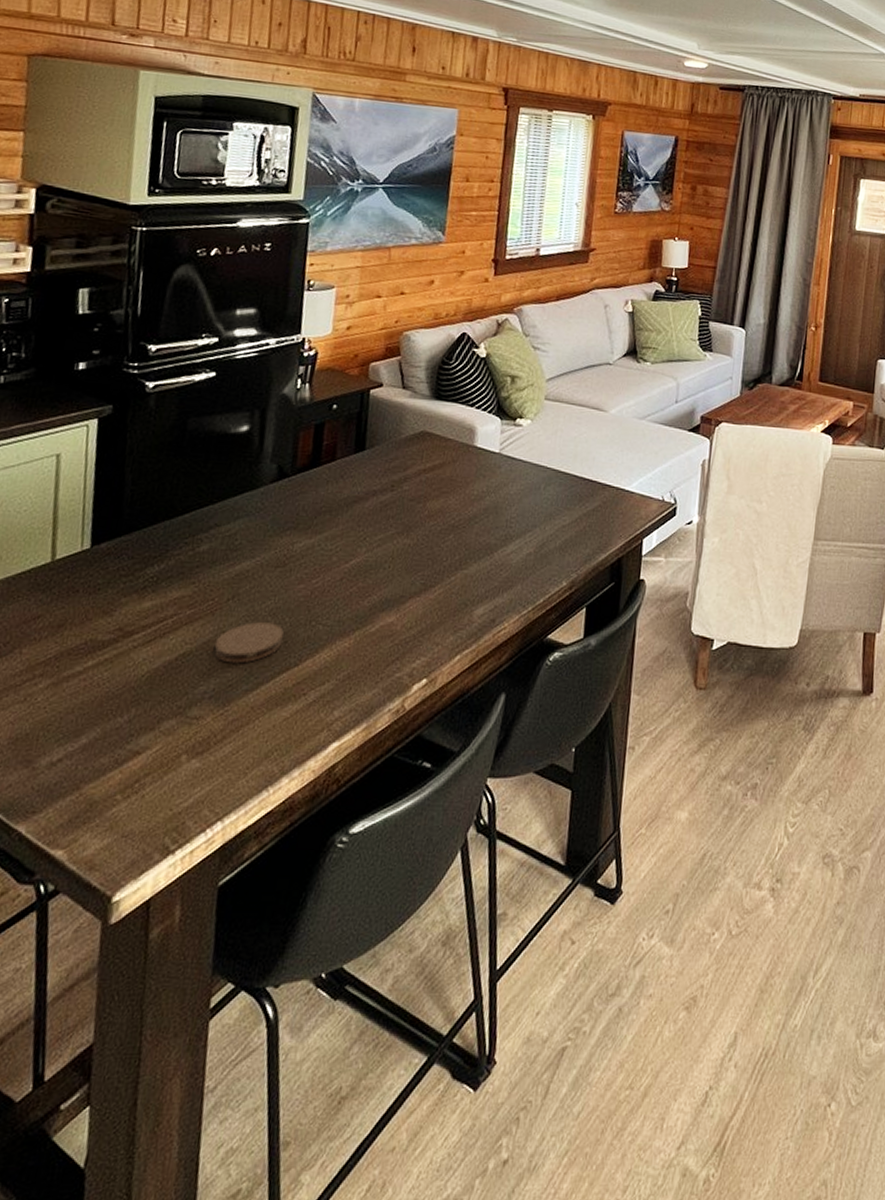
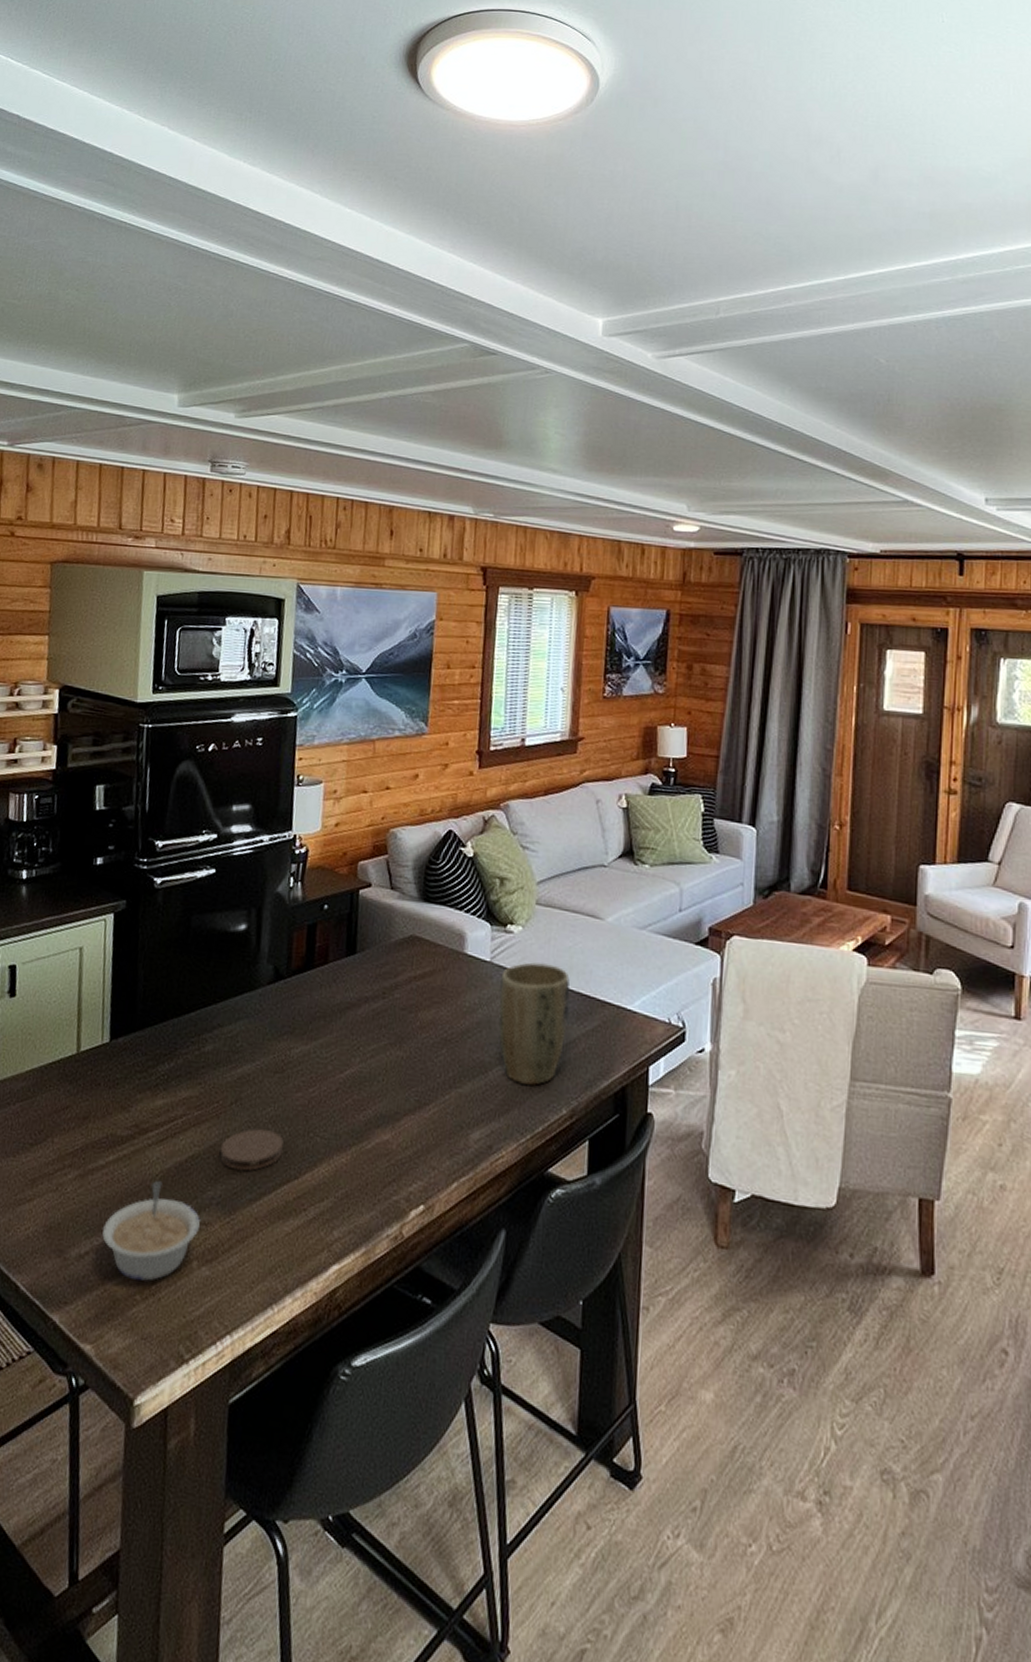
legume: none [78,680,191,780] -> present [102,1180,200,1281]
plant pot: none [505,452,574,562] -> present [498,962,570,1086]

